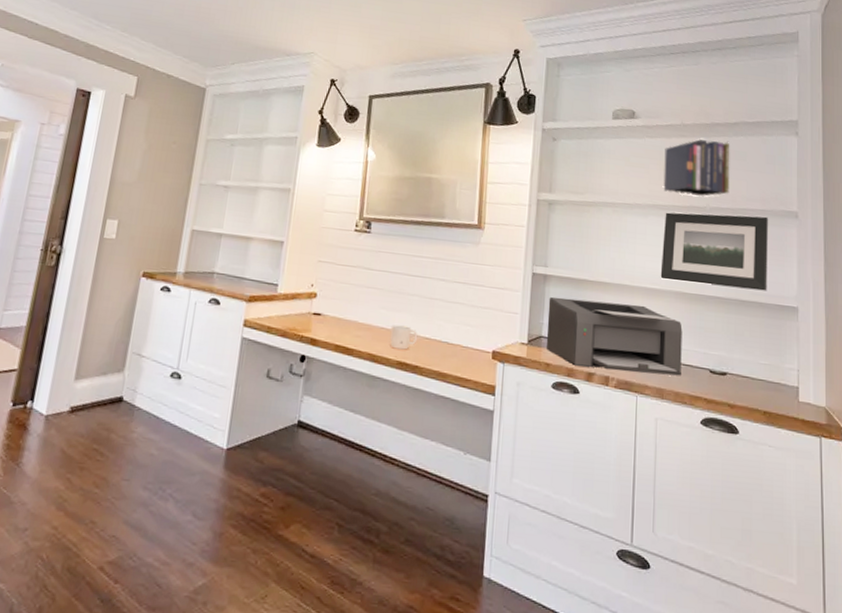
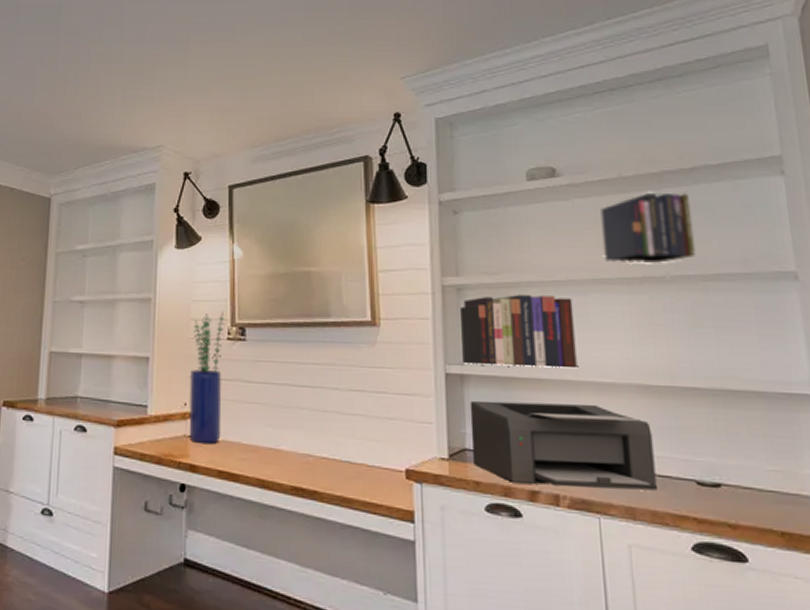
vase: none [312,206,355,322] -> present [189,311,225,445]
mug: present [390,324,418,350] -> none [280,444,313,473]
books: none [547,211,636,276] -> present [460,295,577,369]
picture frame: present [660,212,769,291] -> none [610,281,766,377]

